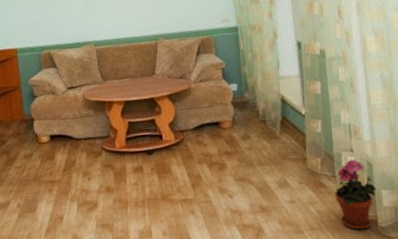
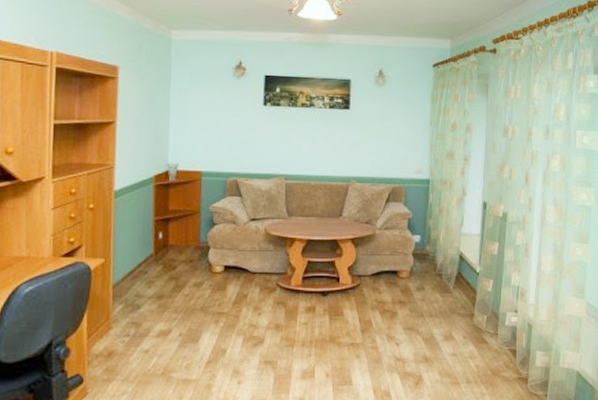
potted plant: present [334,159,376,230] -> none [494,320,532,386]

